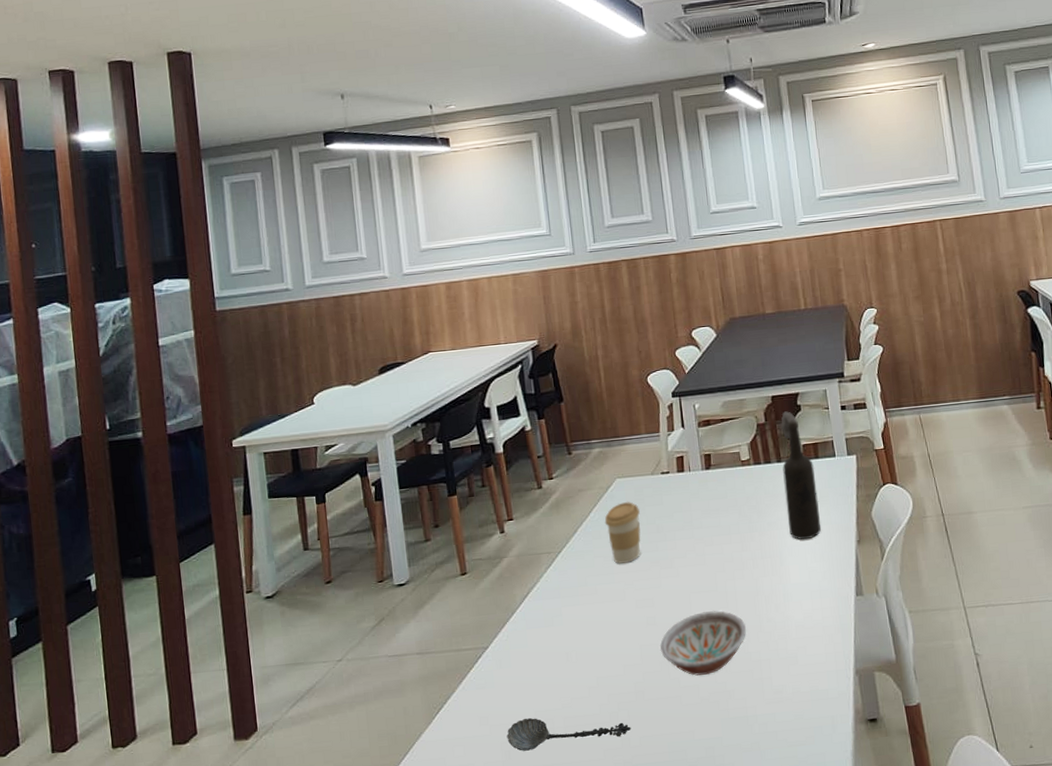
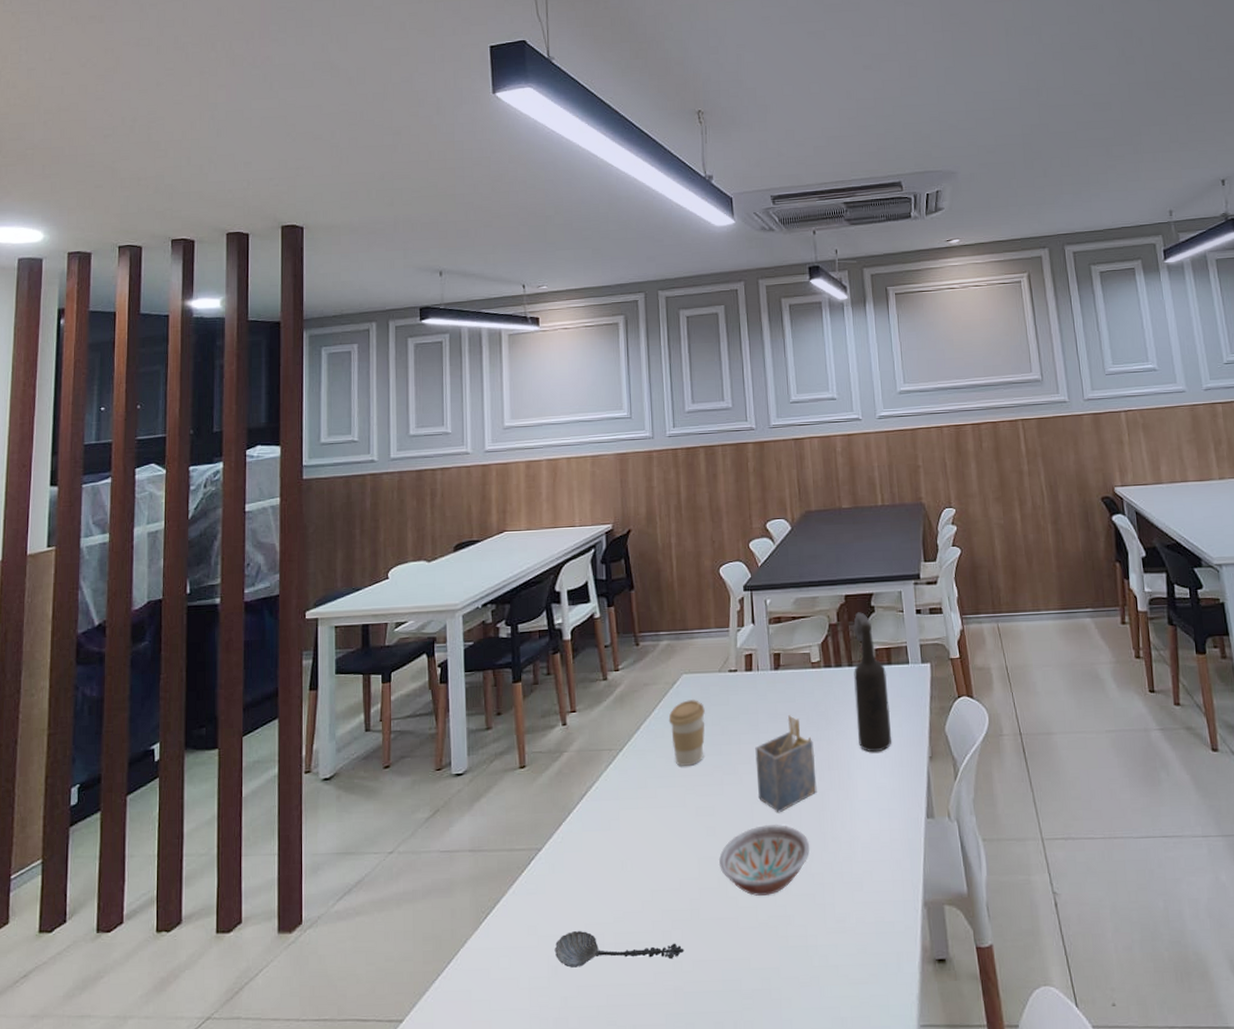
napkin holder: none [690,511,751,601] -> present [755,715,817,813]

